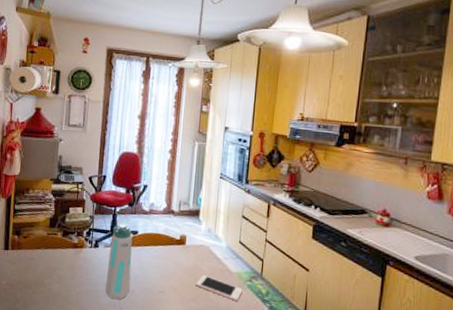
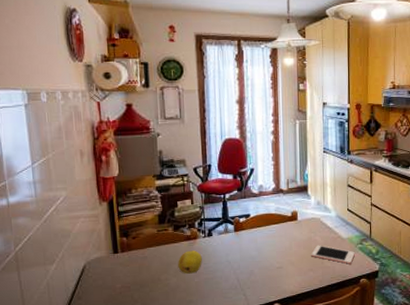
fruit: none [62,258,86,283] -> present [178,250,202,274]
water bottle: present [105,222,133,299] -> none [223,208,248,282]

